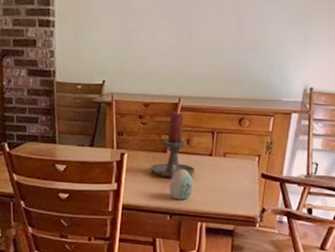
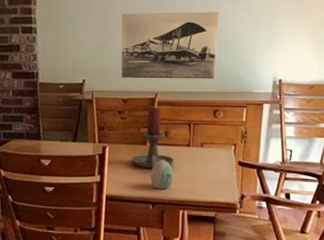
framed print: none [143,8,251,85] -> present [120,12,218,79]

